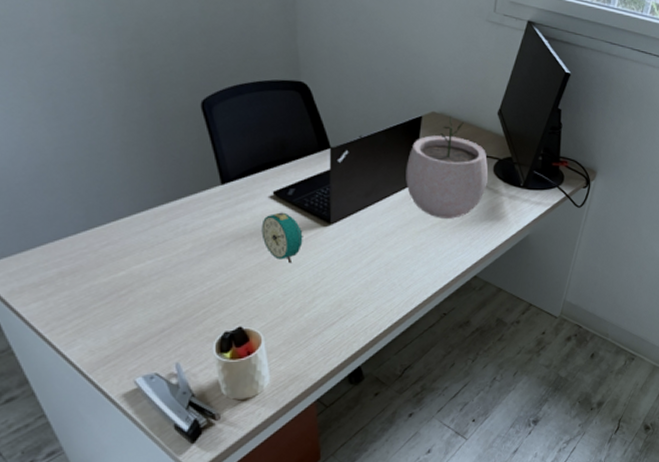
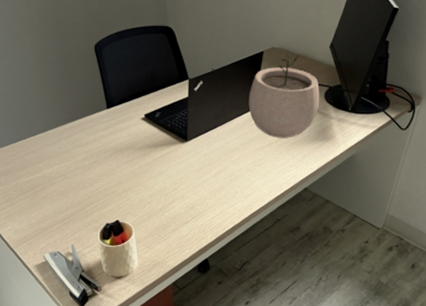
alarm clock: present [261,212,303,264] -> none [135,131,166,172]

